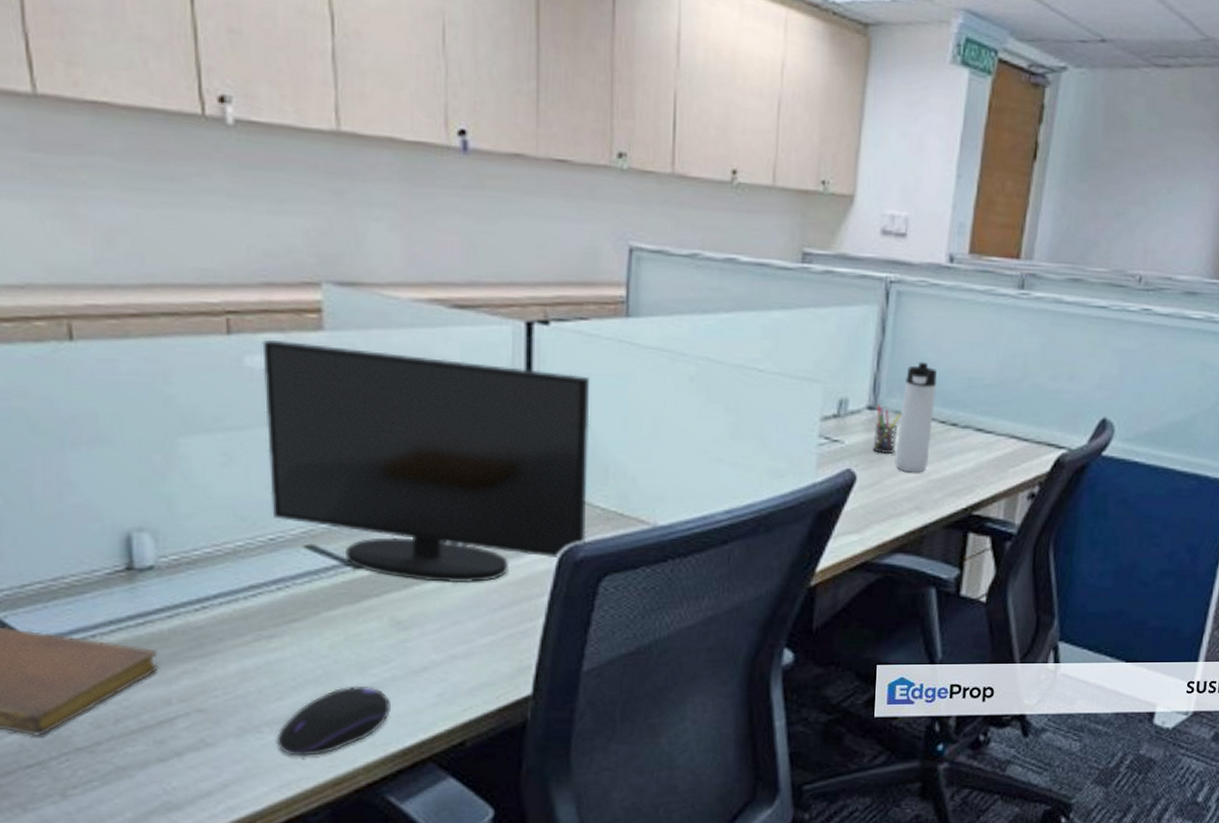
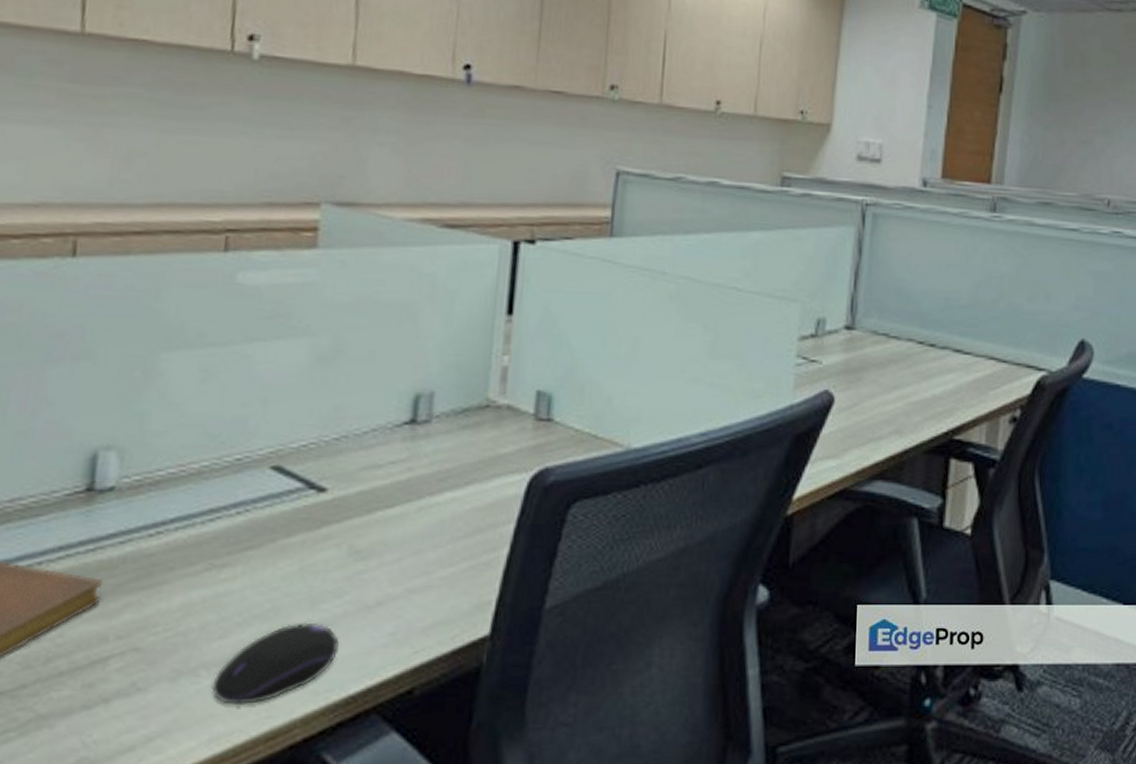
monitor: present [262,340,590,584] -> none [242,257,571,509]
pen holder: present [873,404,901,453] -> none [851,324,879,374]
thermos bottle: present [895,361,937,473] -> none [873,282,914,395]

